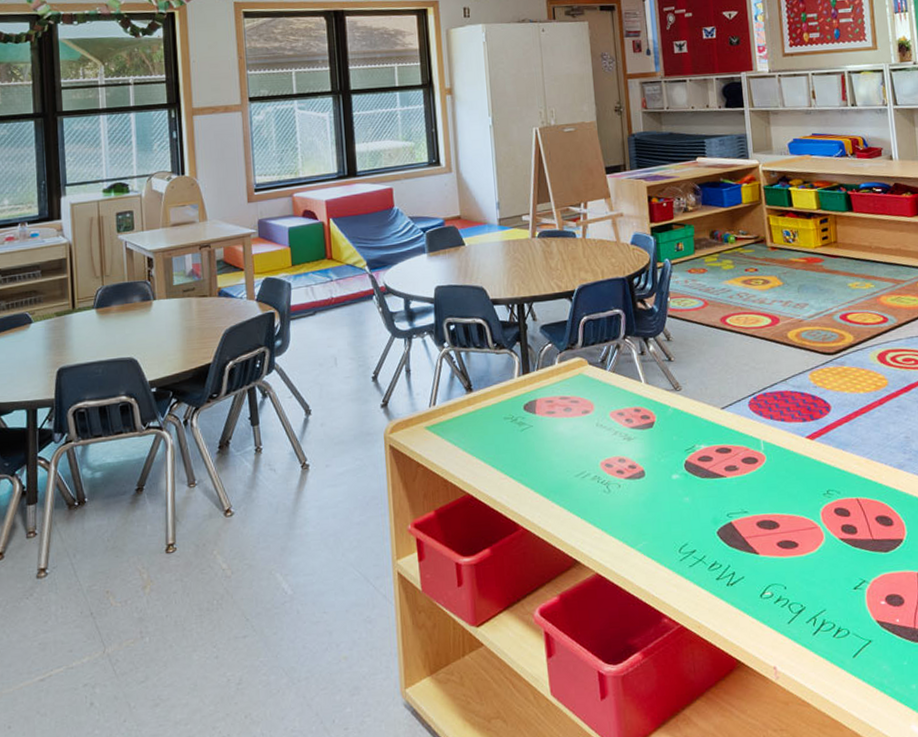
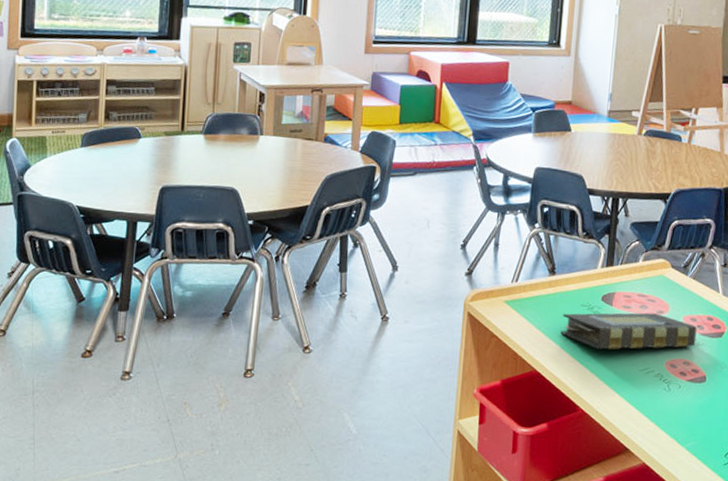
book: none [486,414,627,461] -> present [560,312,697,350]

